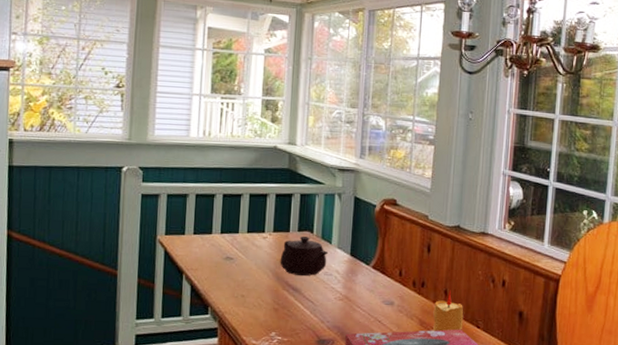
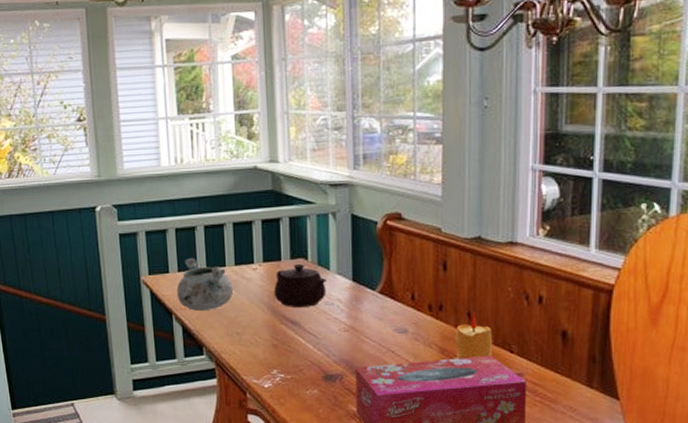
decorative bowl: none [189,222,244,273] -> present [176,257,234,311]

